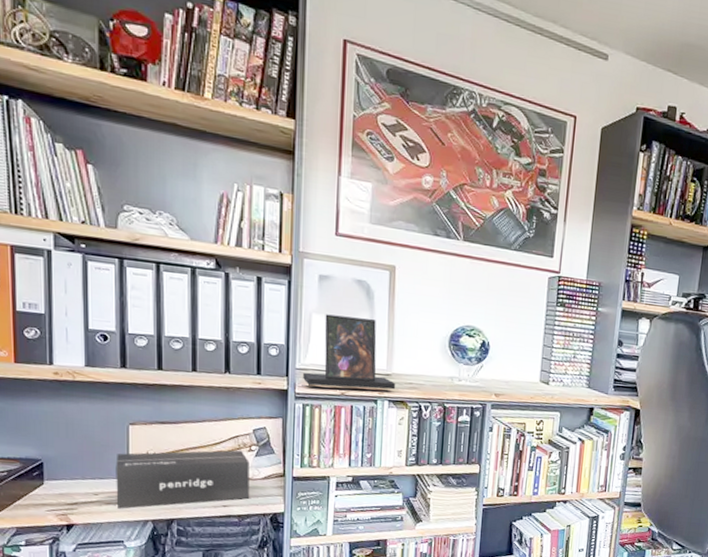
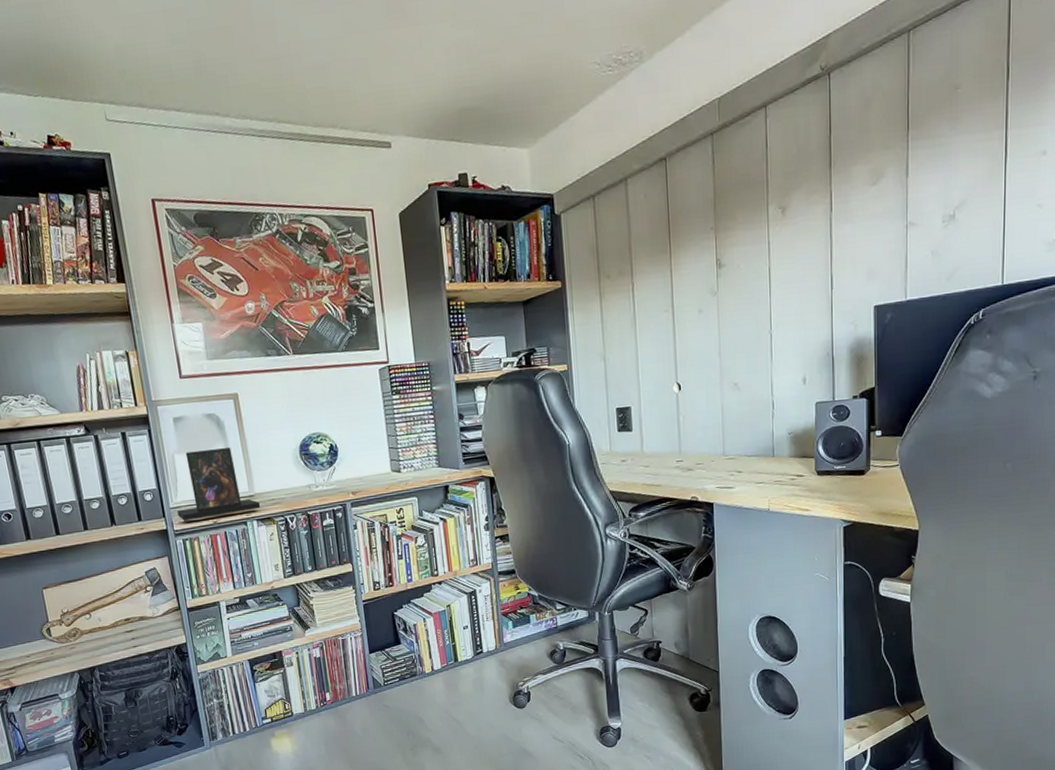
box: present [116,449,250,509] -> none [38,593,154,666]

